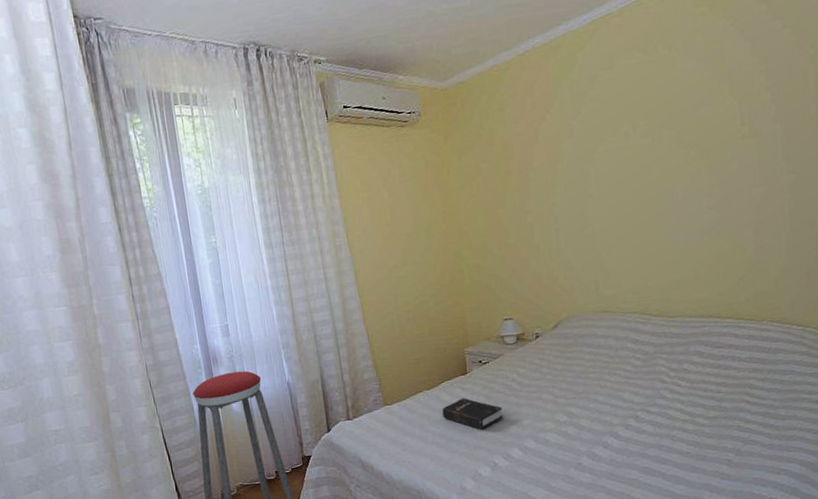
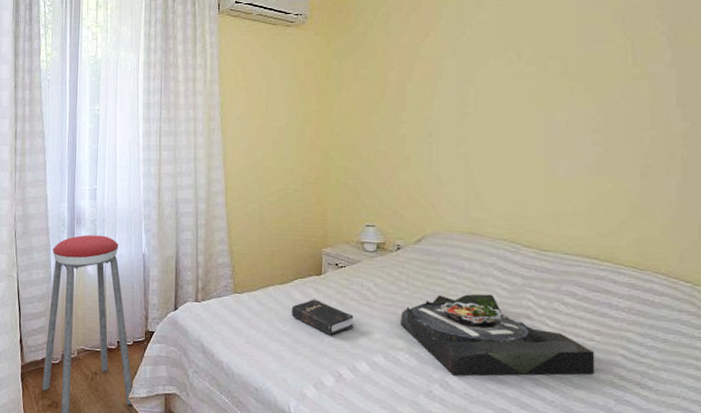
serving tray: none [546,366,724,446] -> present [400,294,595,376]

